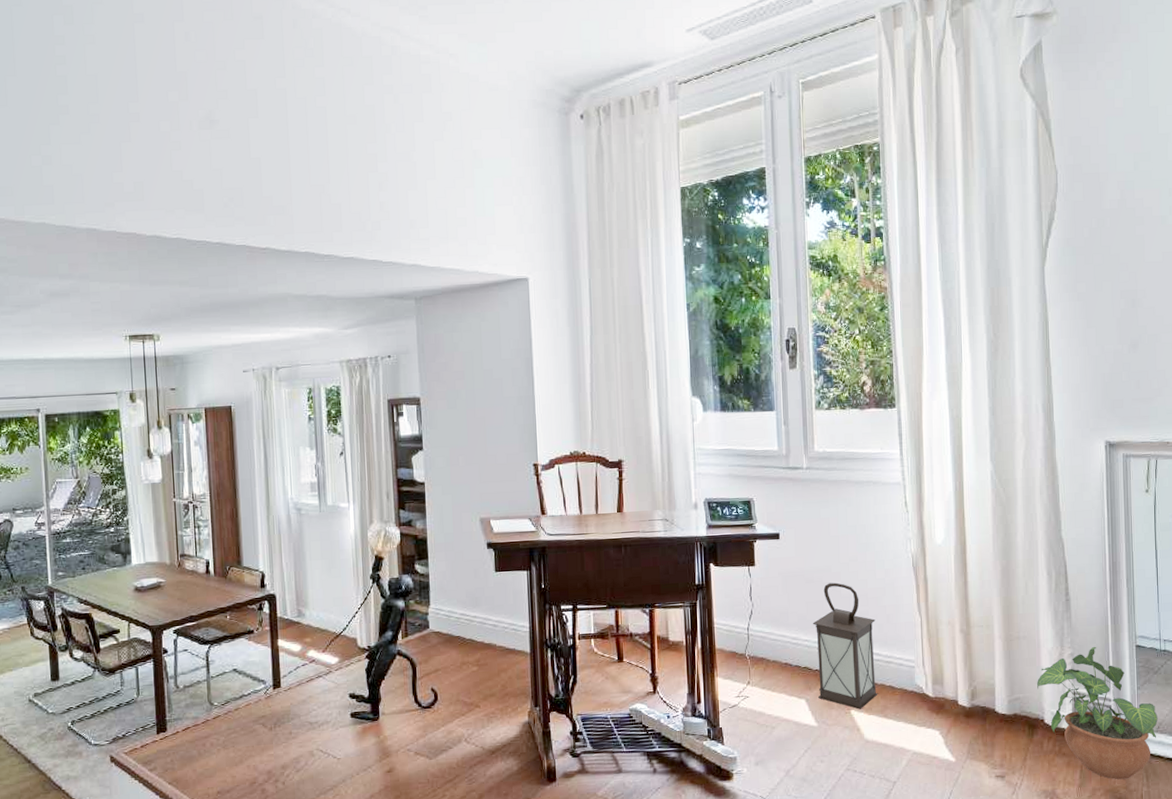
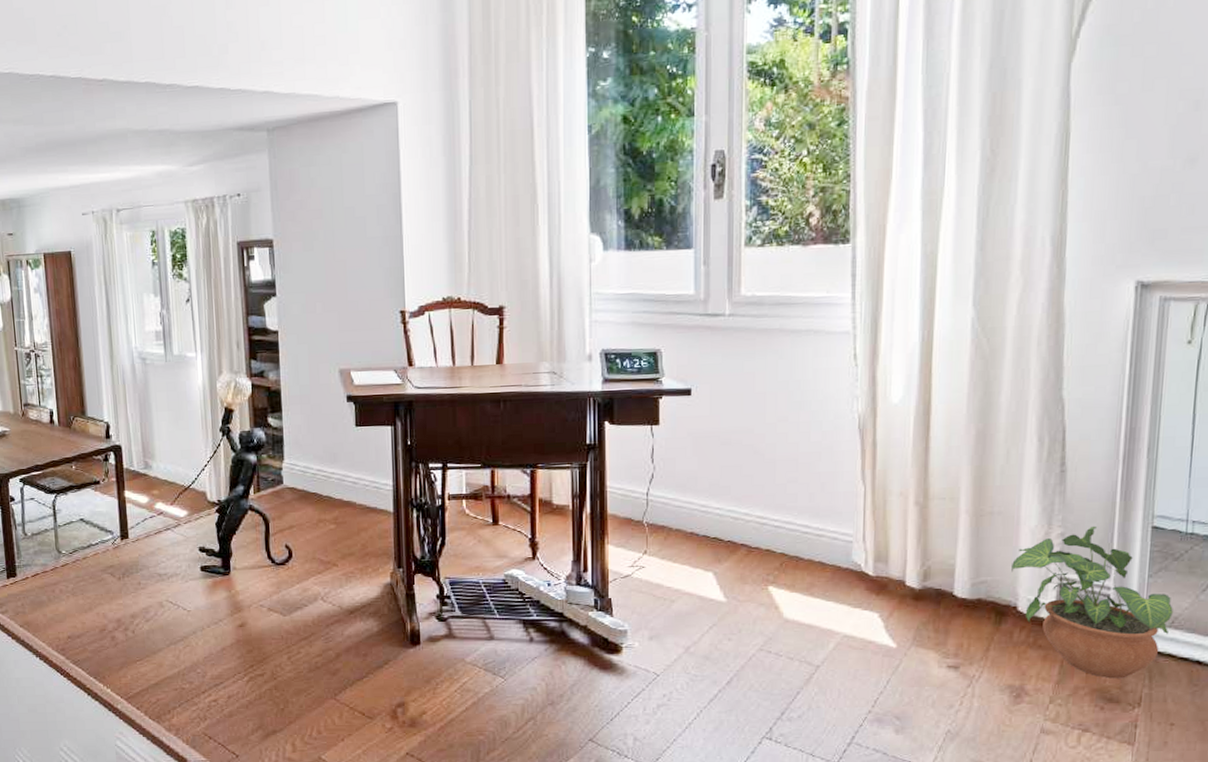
lantern: present [812,582,878,710] -> none [727,445,806,586]

